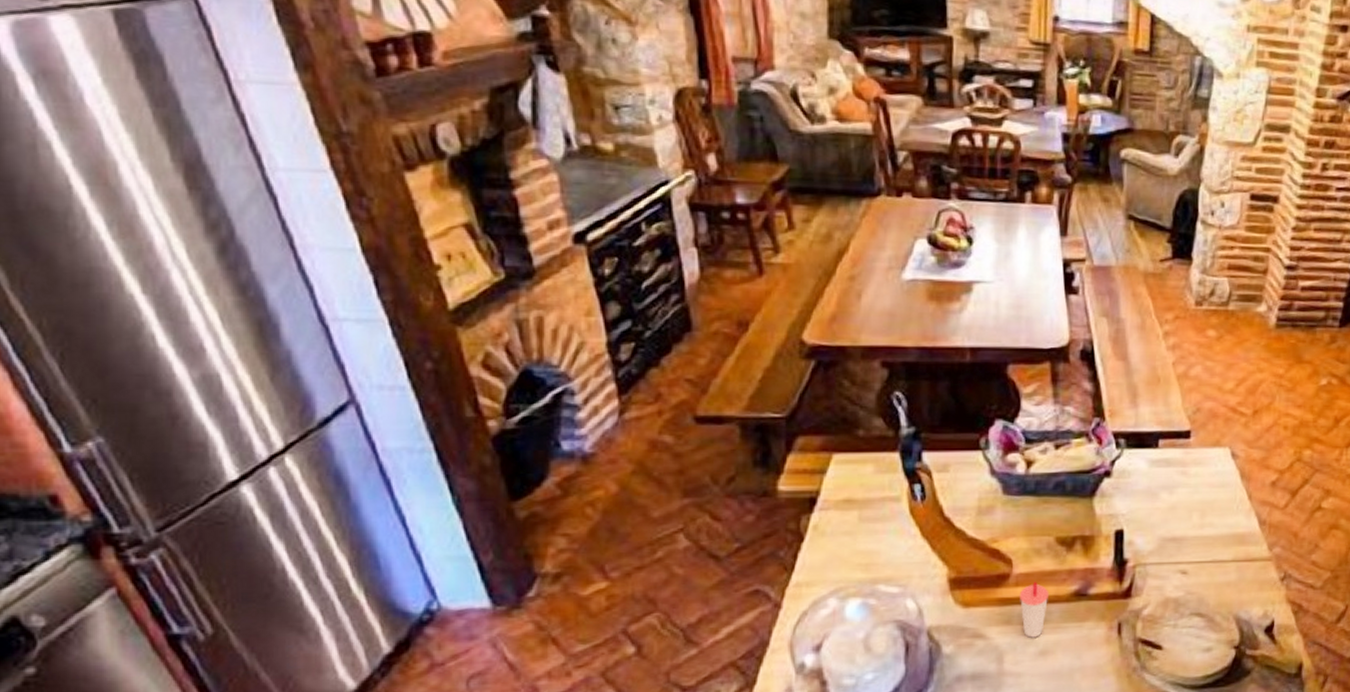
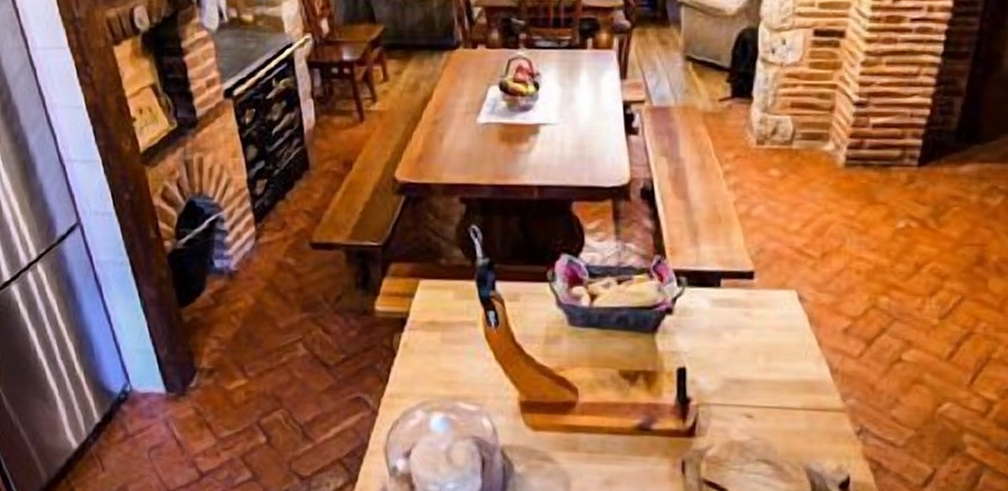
cup: present [1019,581,1050,638] -> none [584,411,614,467]

